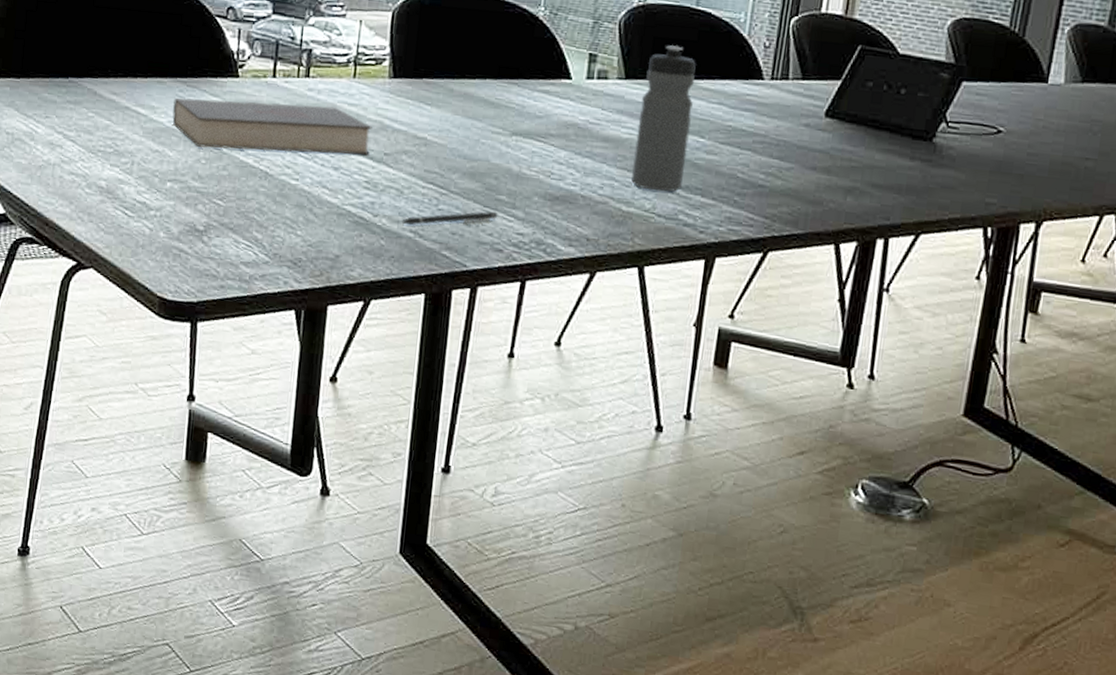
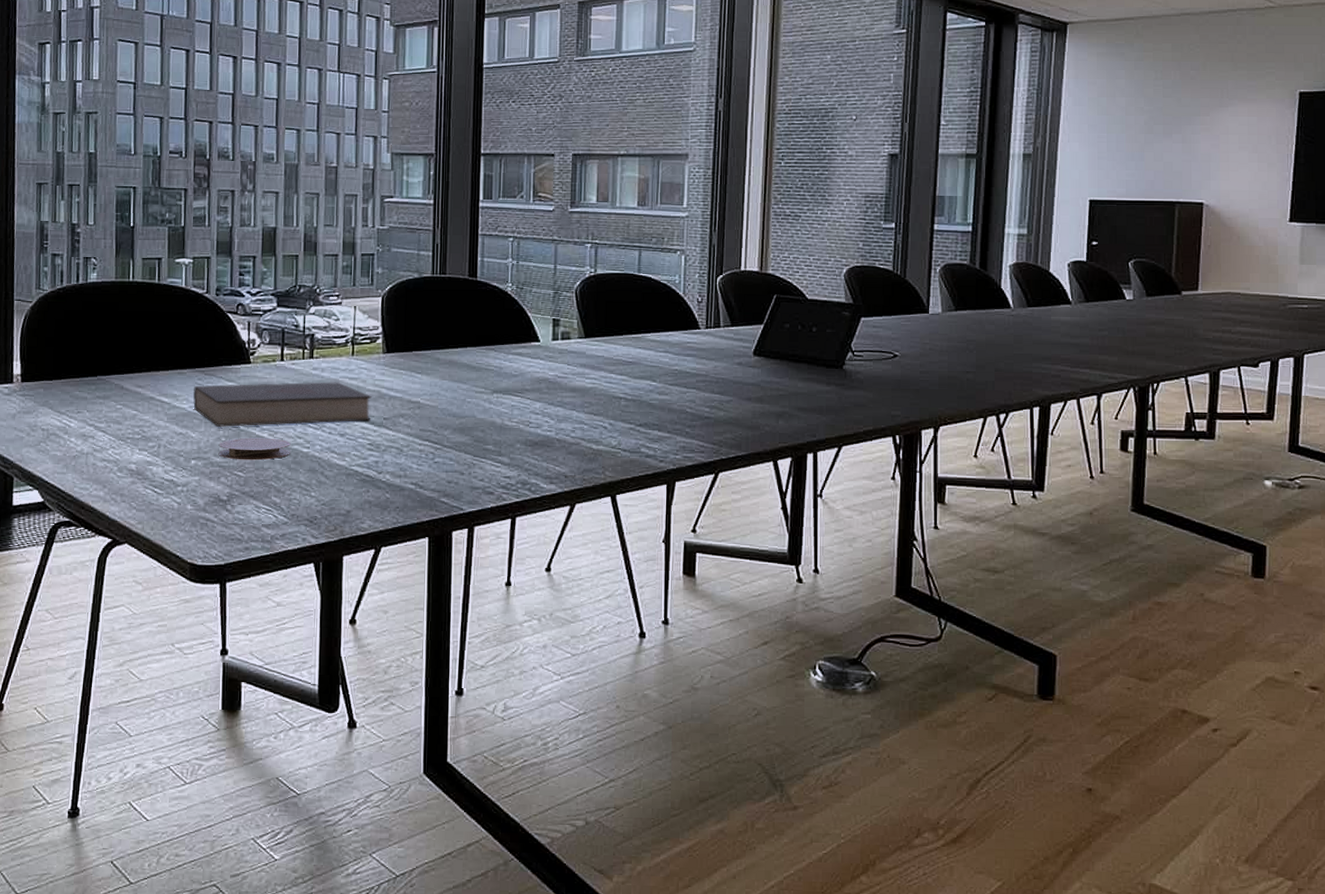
coaster: none [197,162,278,190] -> present [218,437,291,461]
pen: present [400,211,498,226] -> none [402,459,487,479]
water bottle: present [631,45,696,192] -> none [597,307,644,430]

